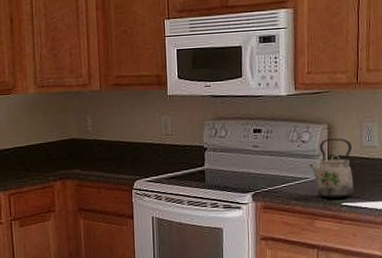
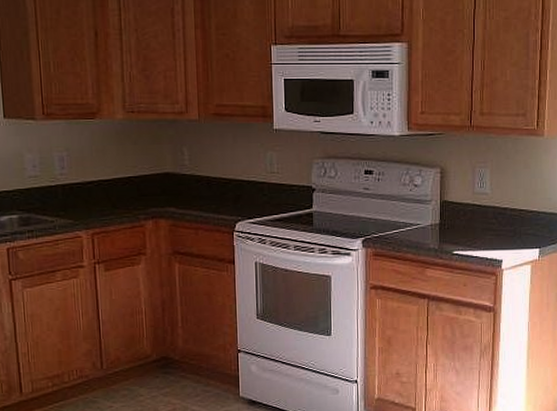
kettle: present [309,138,354,199] -> none [421,183,465,247]

